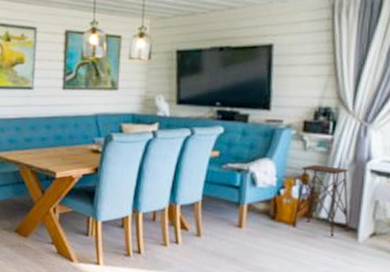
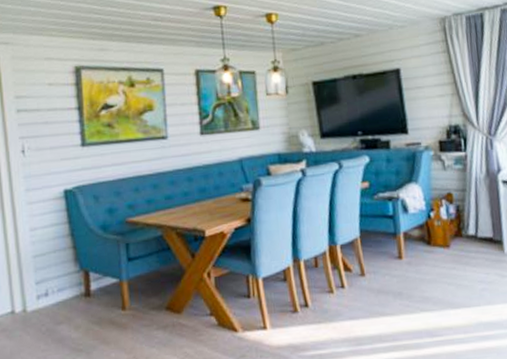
side table: present [293,165,350,237] -> none [445,182,496,253]

